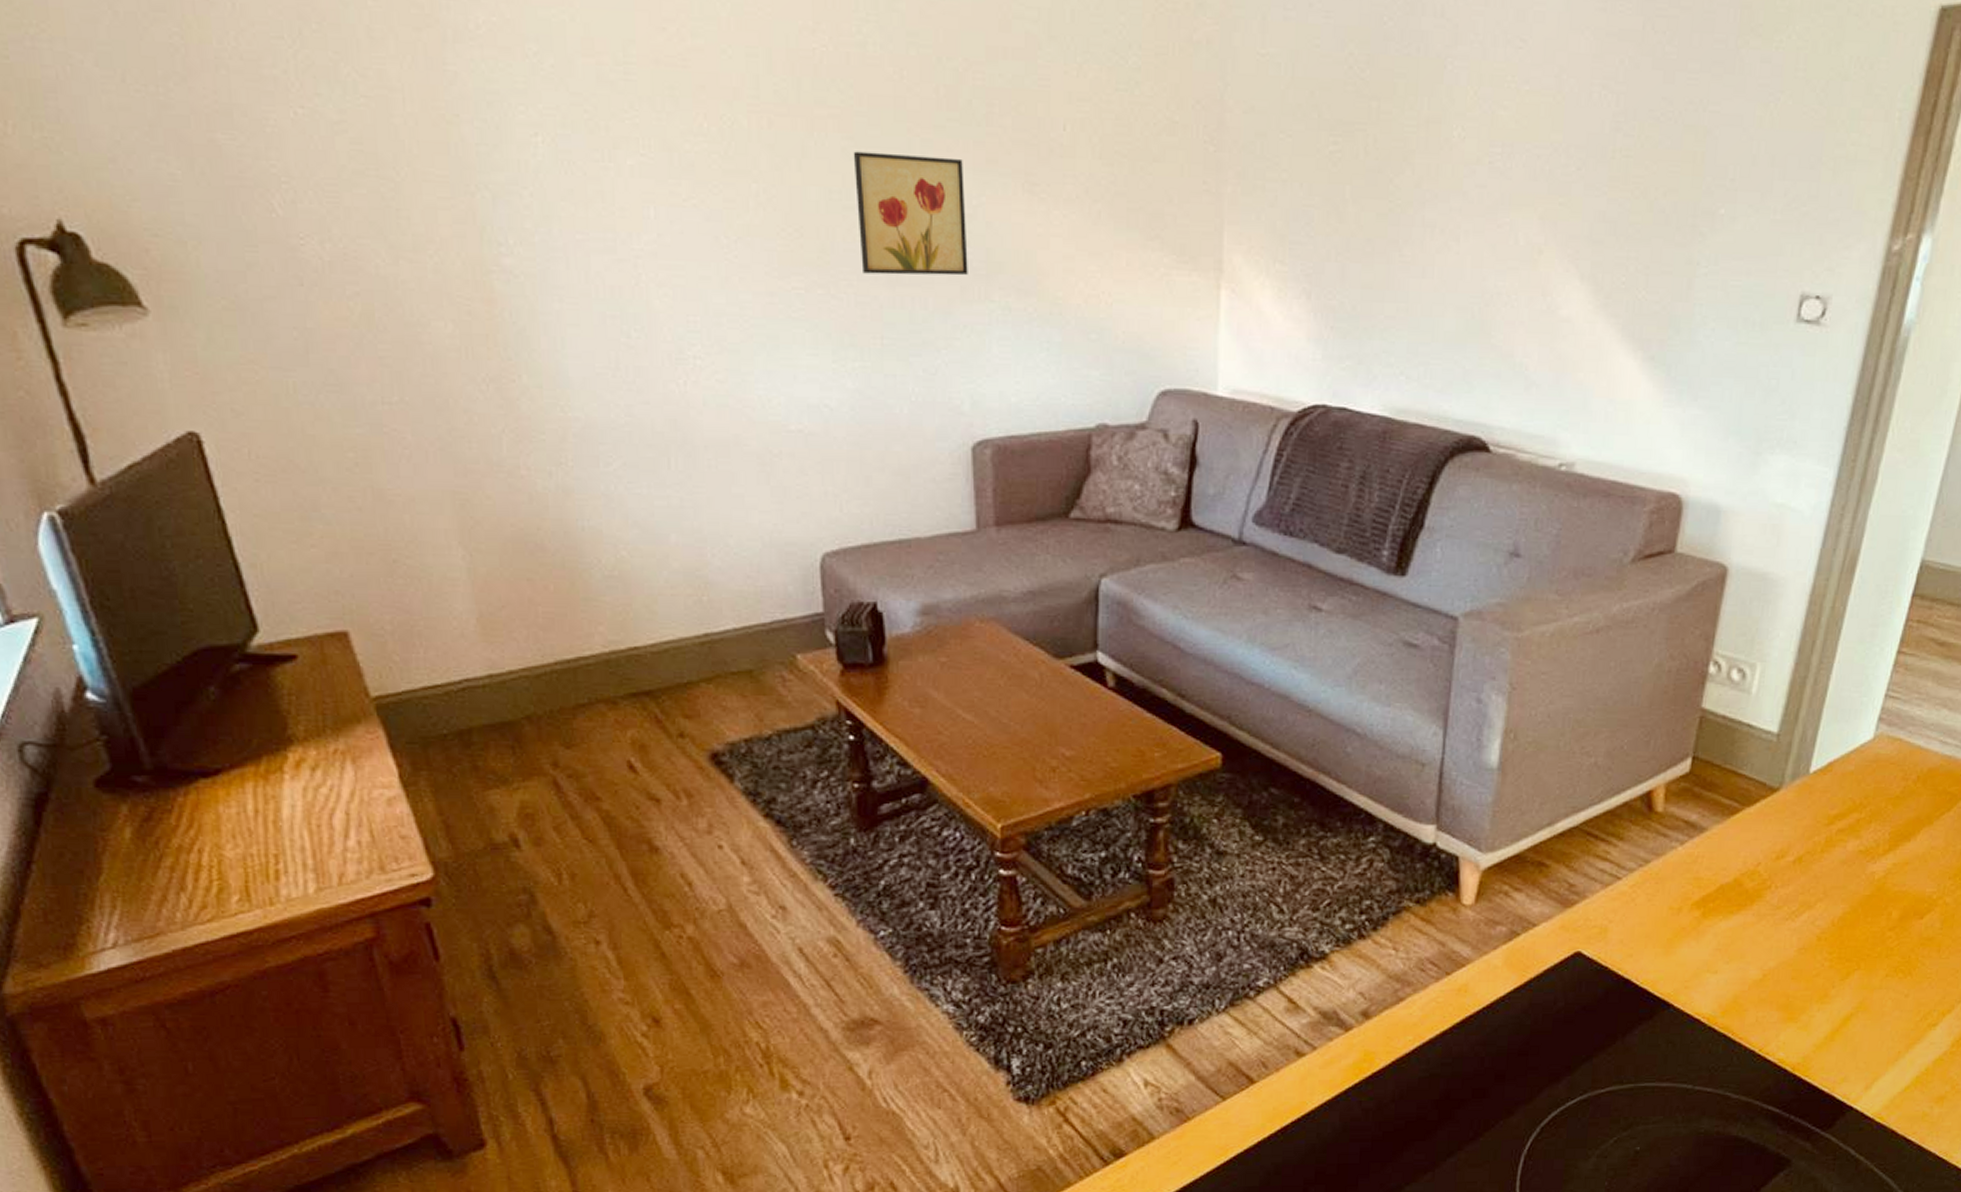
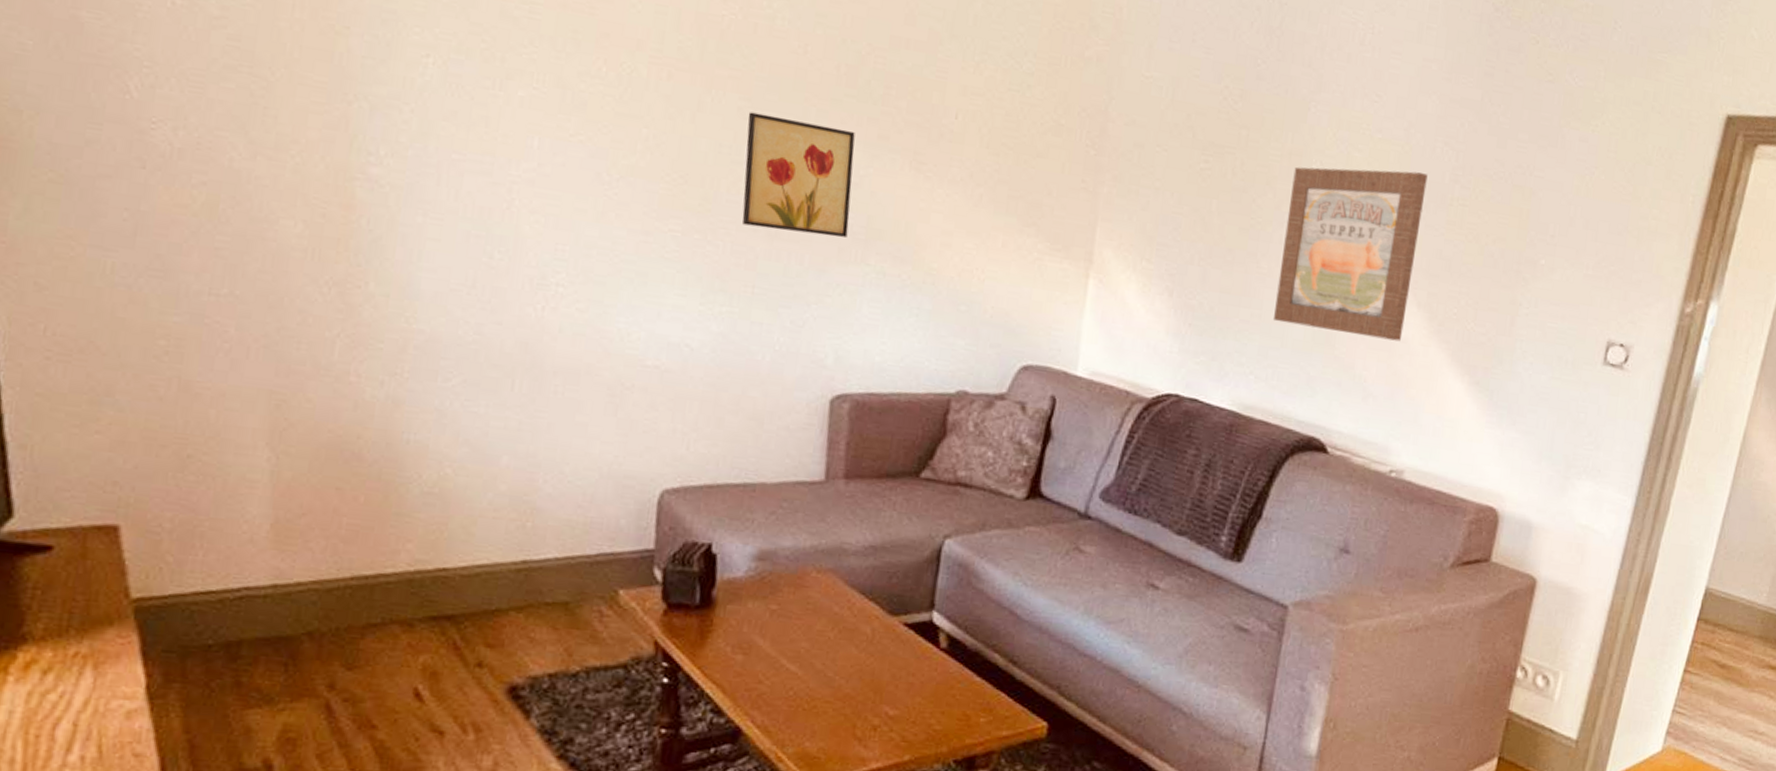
wall art: none [1422,124,1585,321] -> present [1274,166,1428,342]

